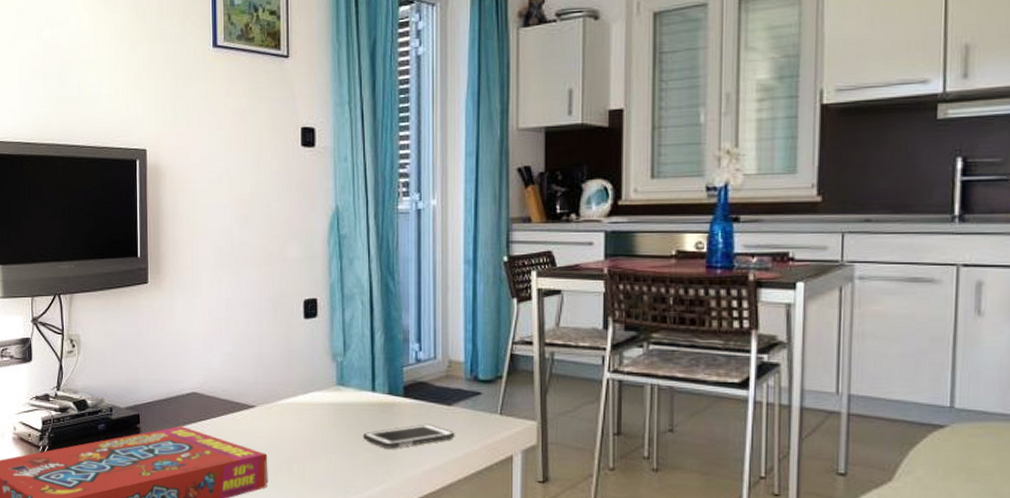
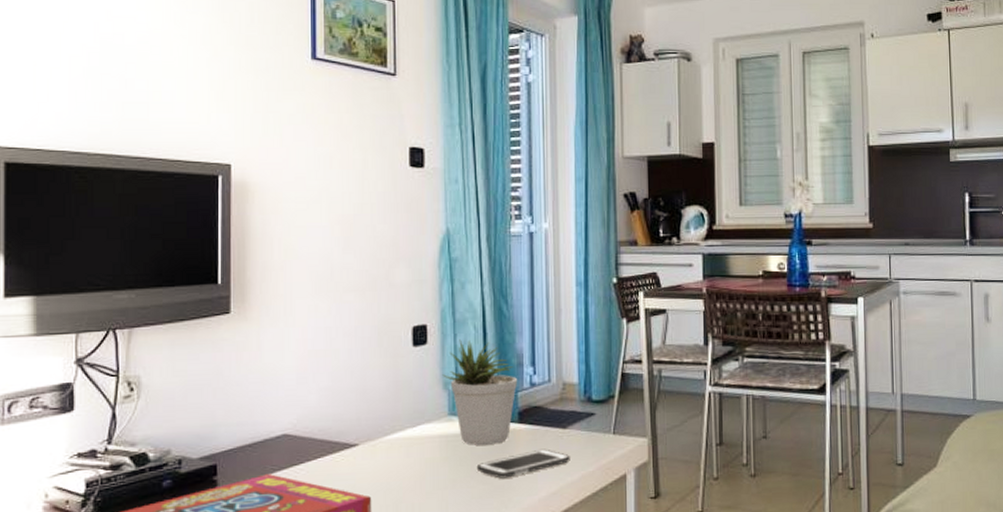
potted plant: none [331,313,403,416] -> present [443,339,517,445]

